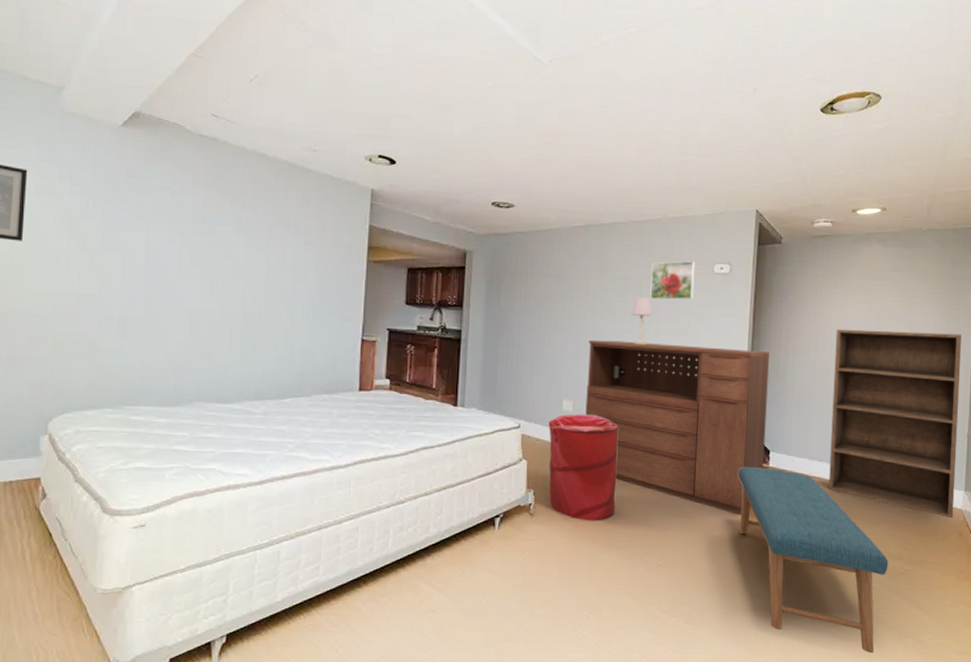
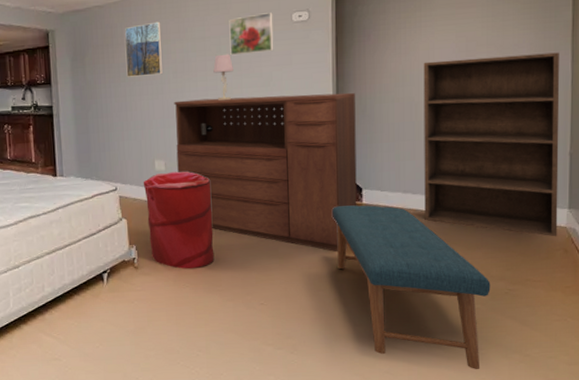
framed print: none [543,255,583,311] -> present [124,21,163,77]

